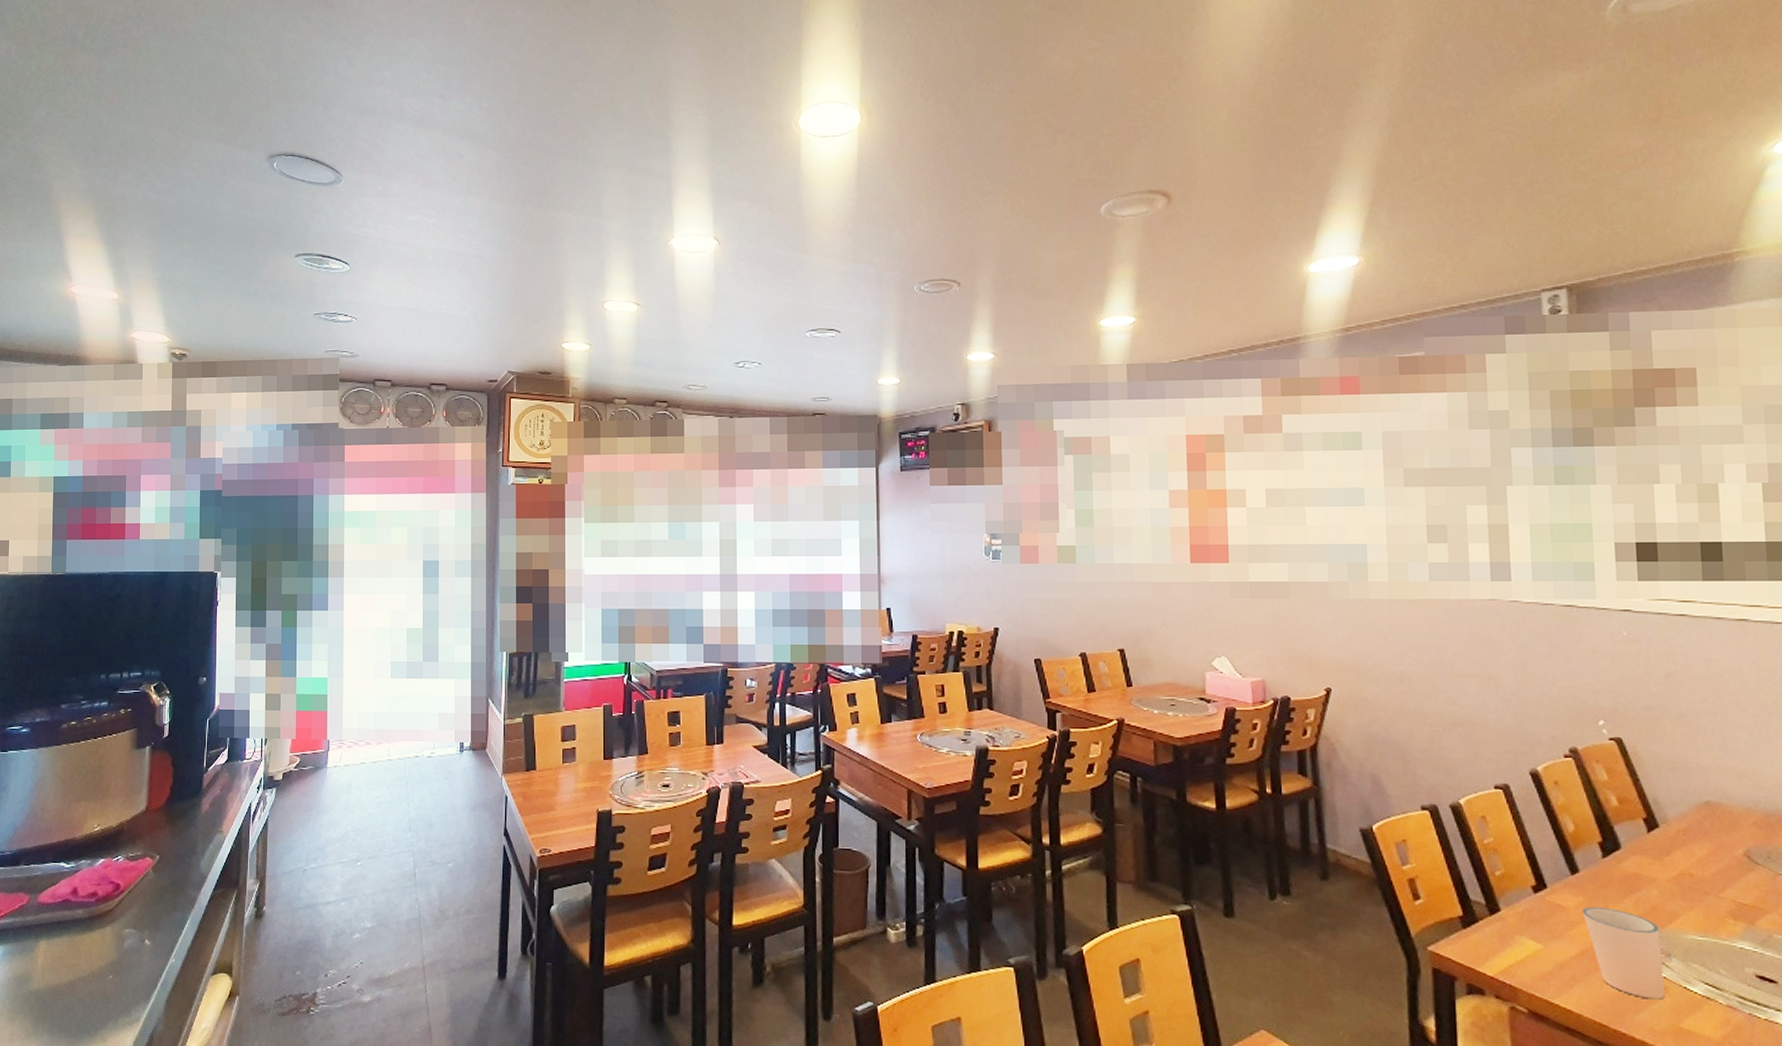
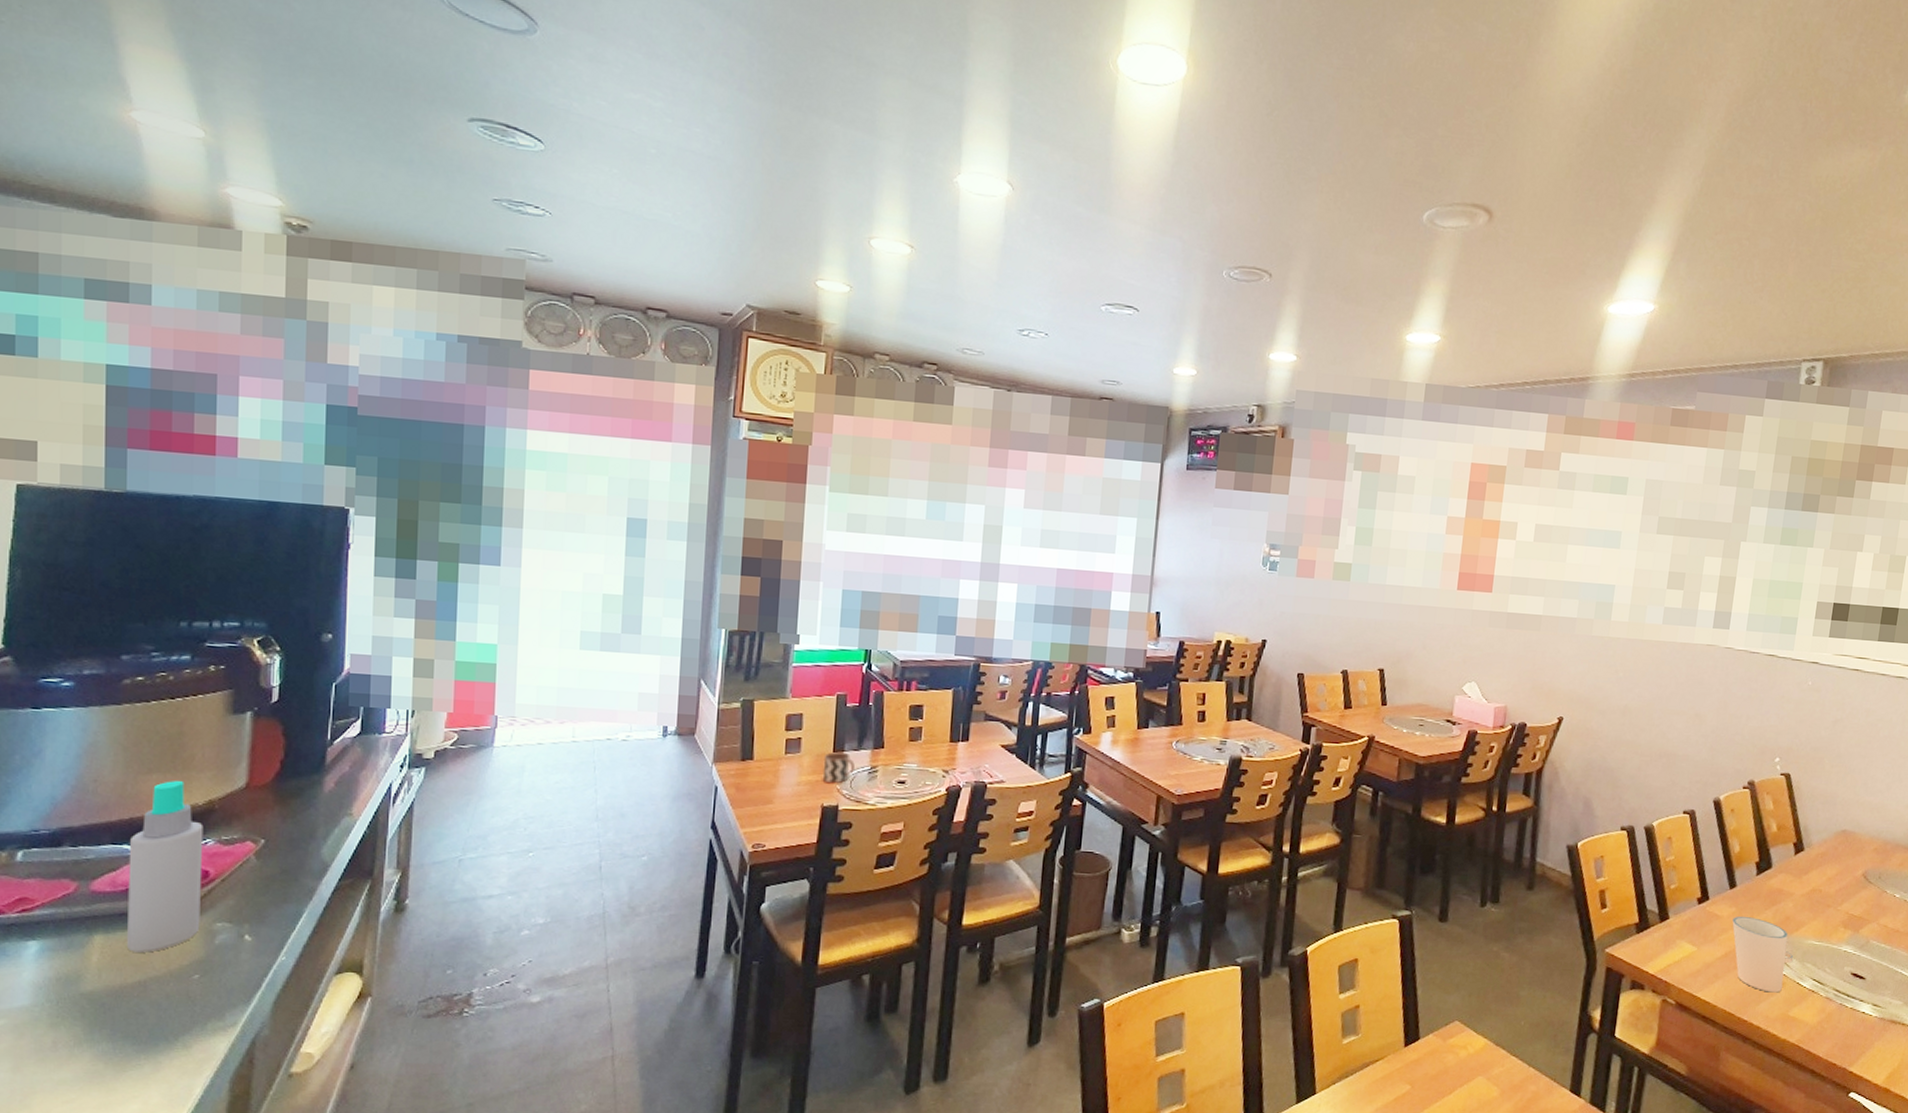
spray bottle: none [61,807,116,956] -> present [126,781,204,953]
cup: none [596,759,623,790] -> present [822,751,855,784]

